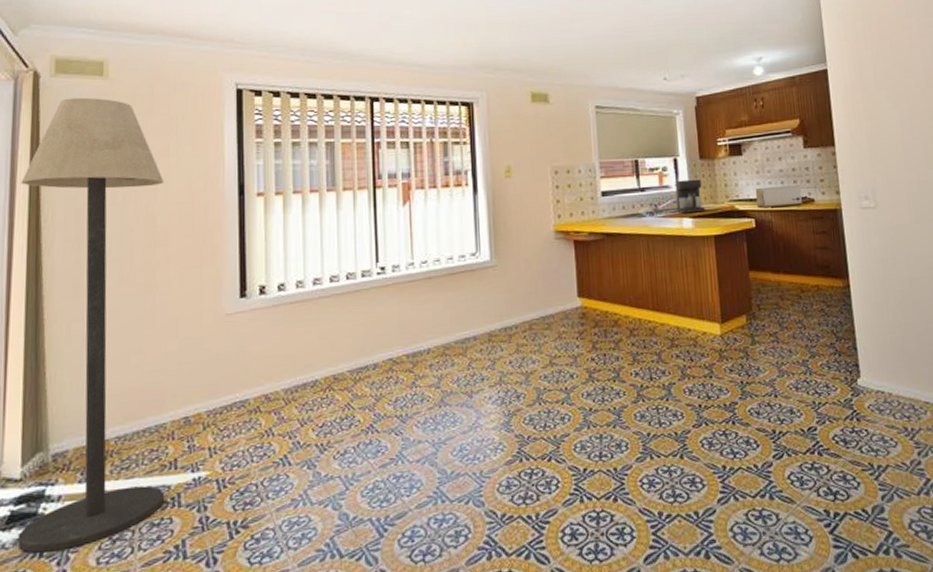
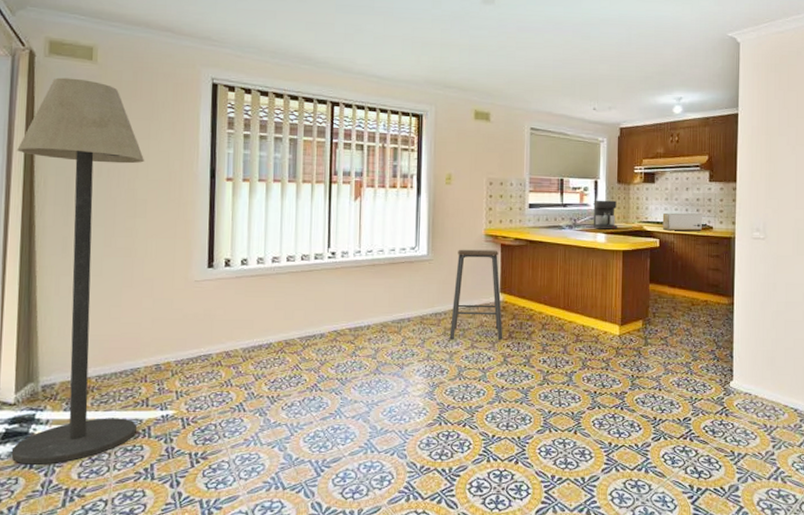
bar stool: none [523,248,586,358] -> present [449,249,503,340]

